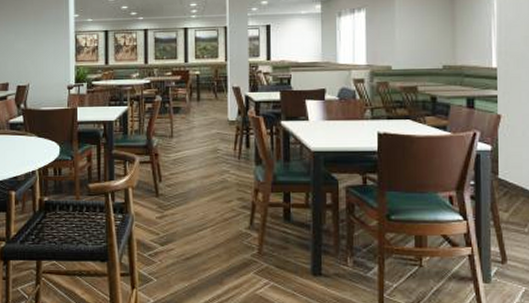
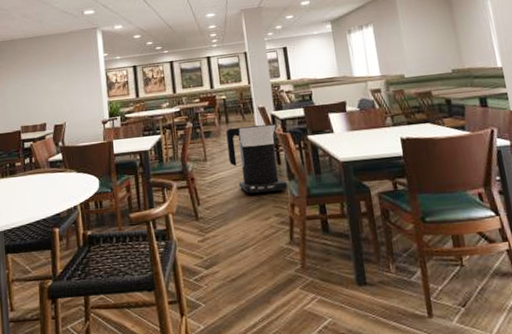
trash can: none [196,105,253,175] -> present [225,124,288,194]

